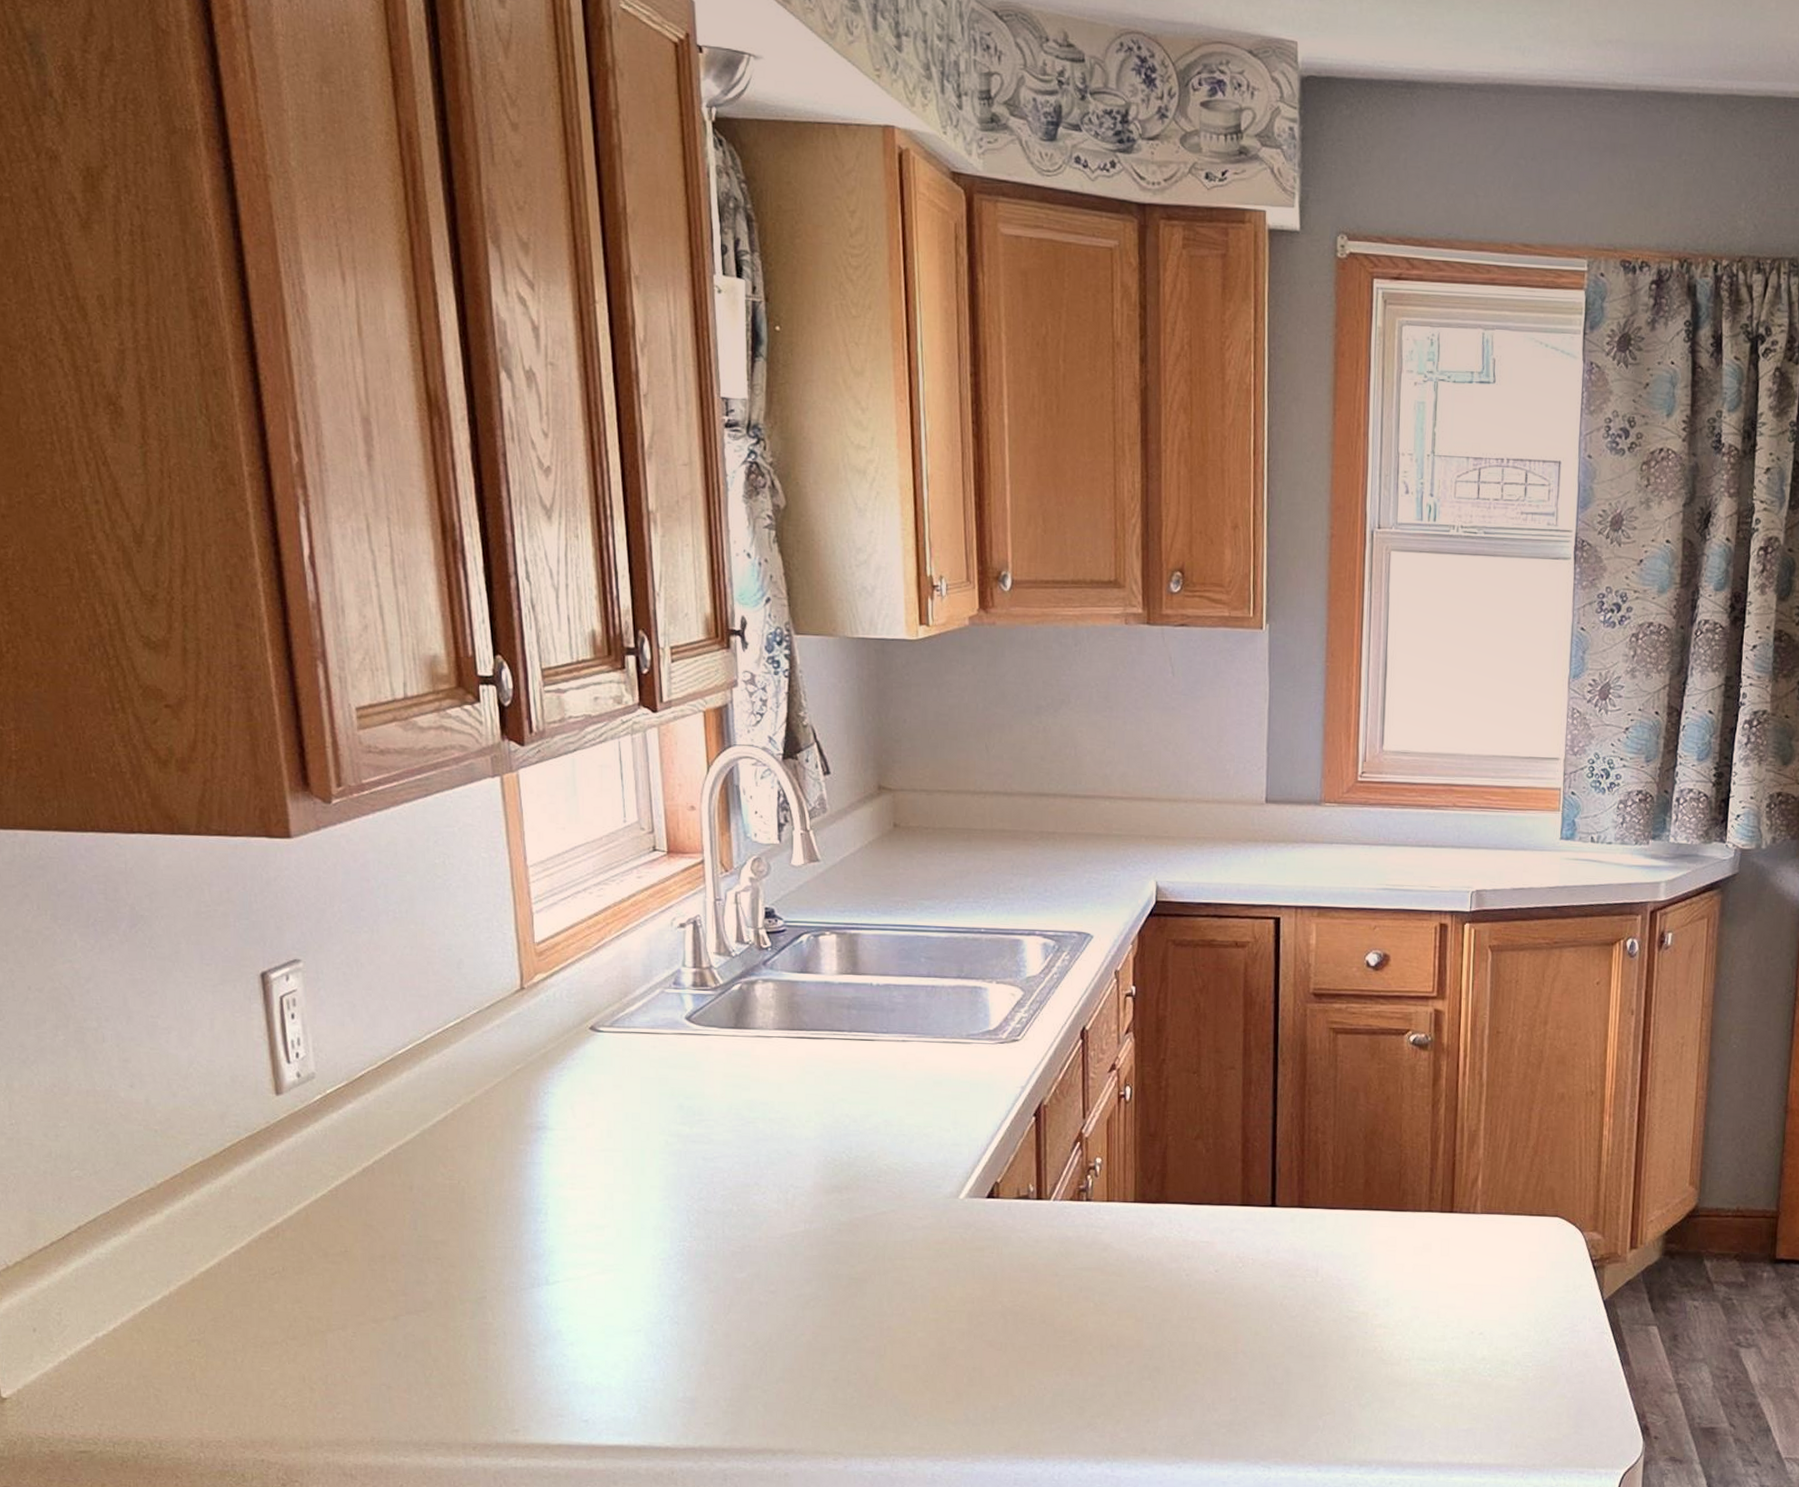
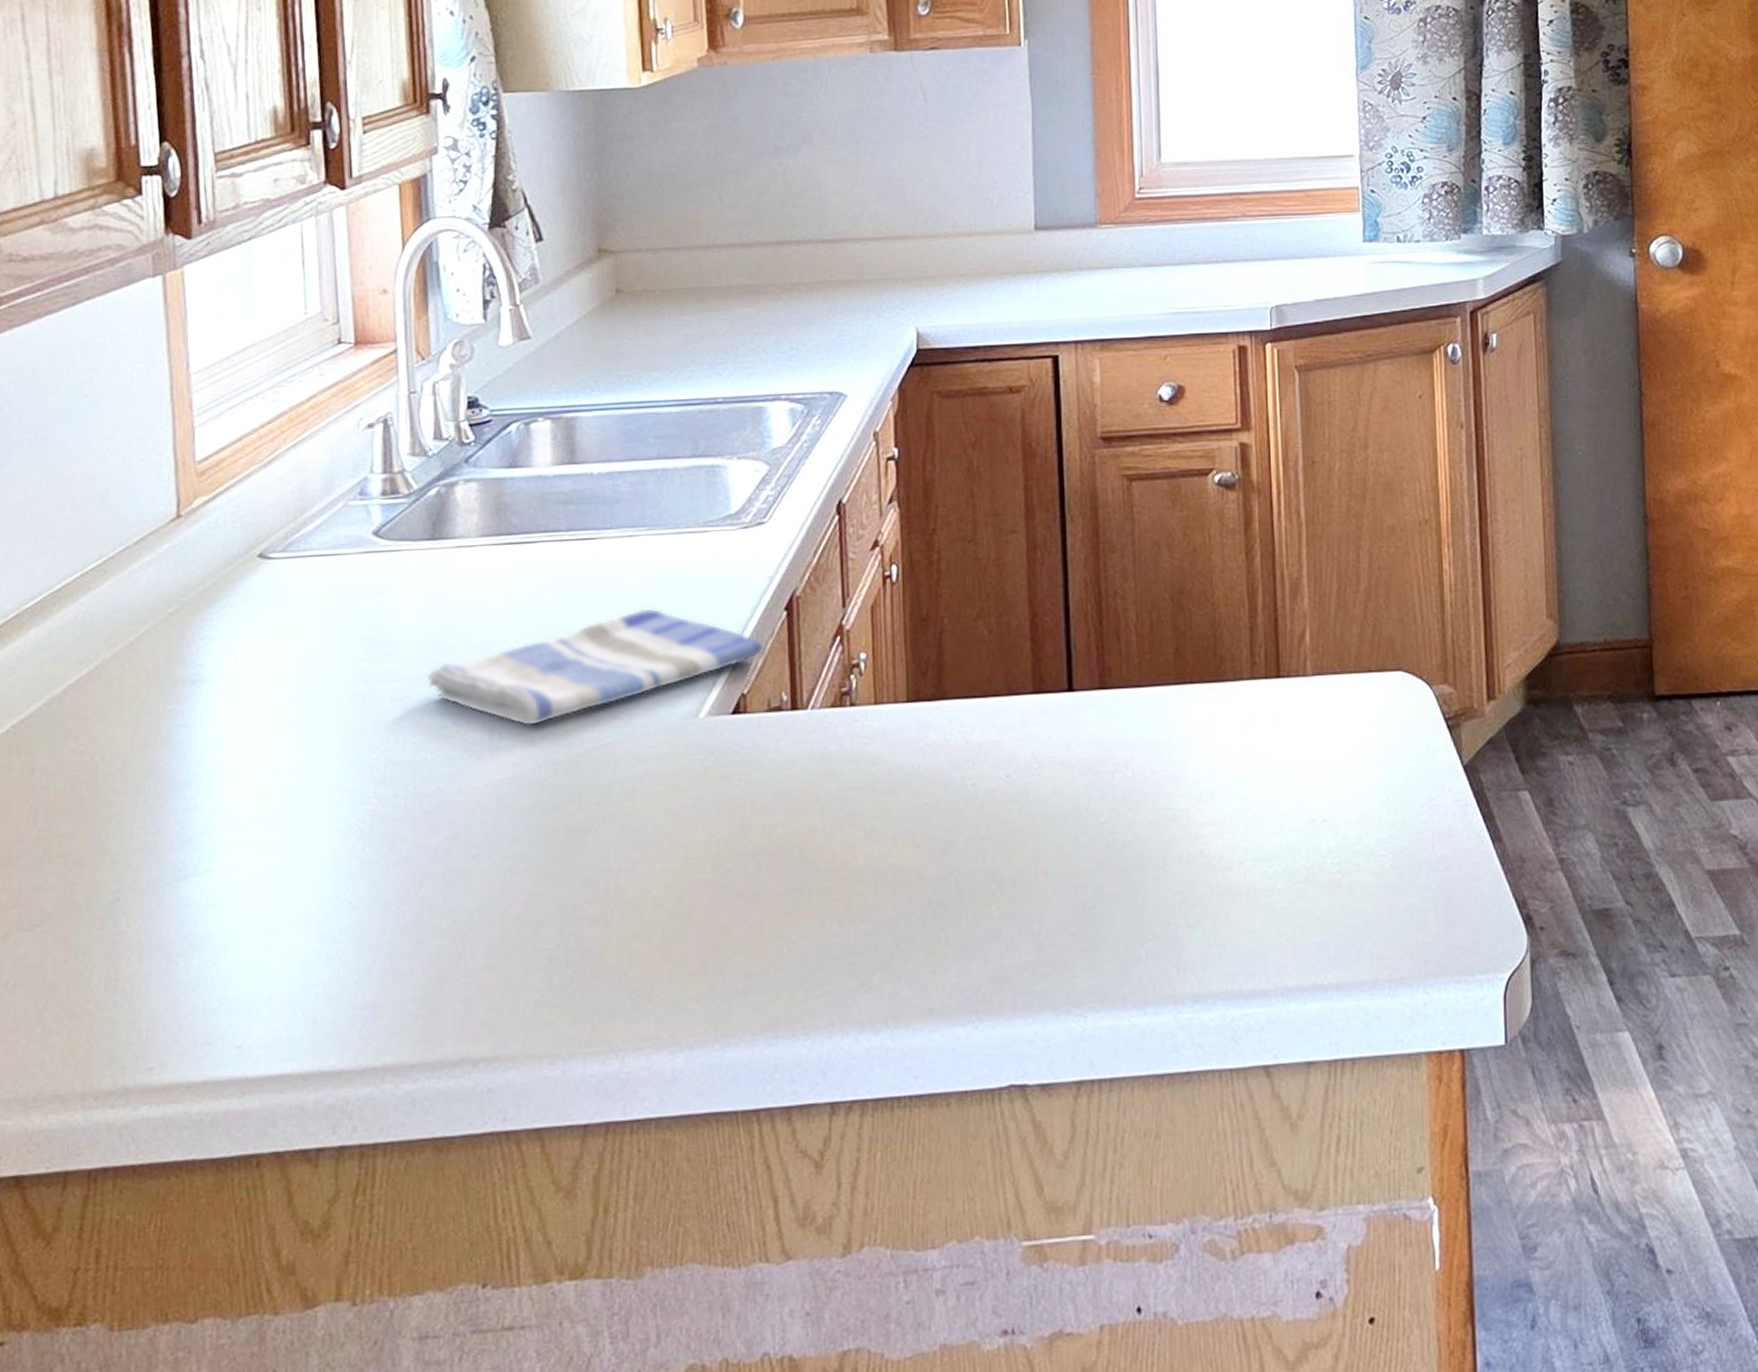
dish towel: none [732,1103,1015,1192] -> present [426,608,763,727]

